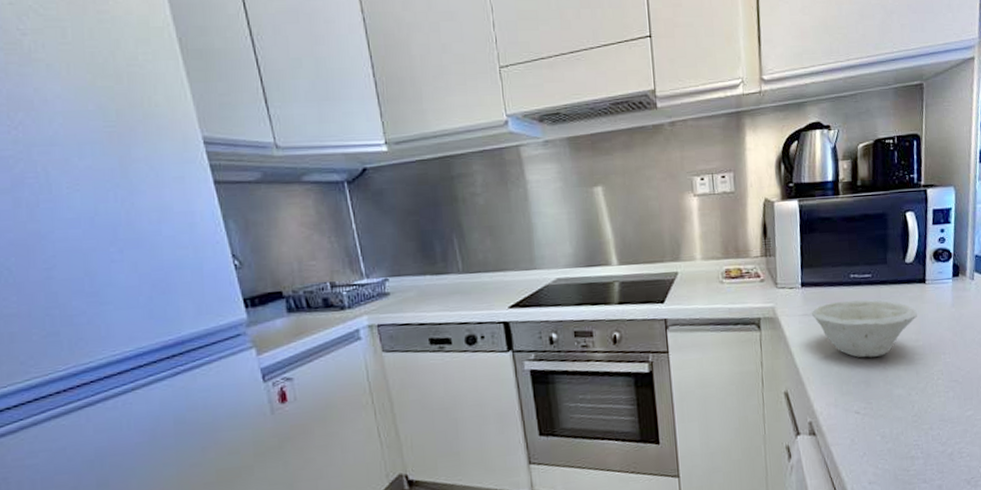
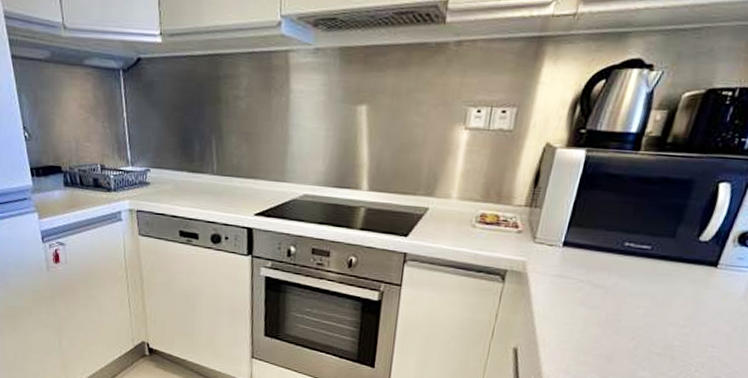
bowl: present [811,300,917,358] -> none [566,268,695,334]

